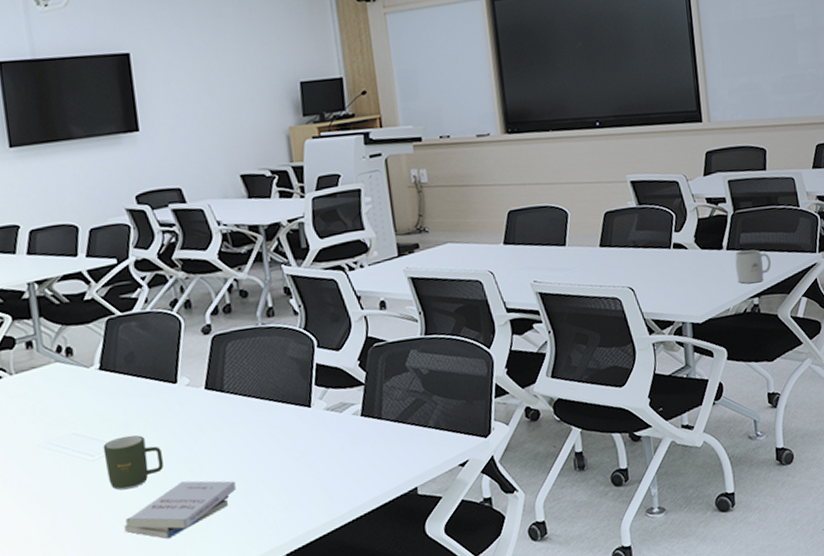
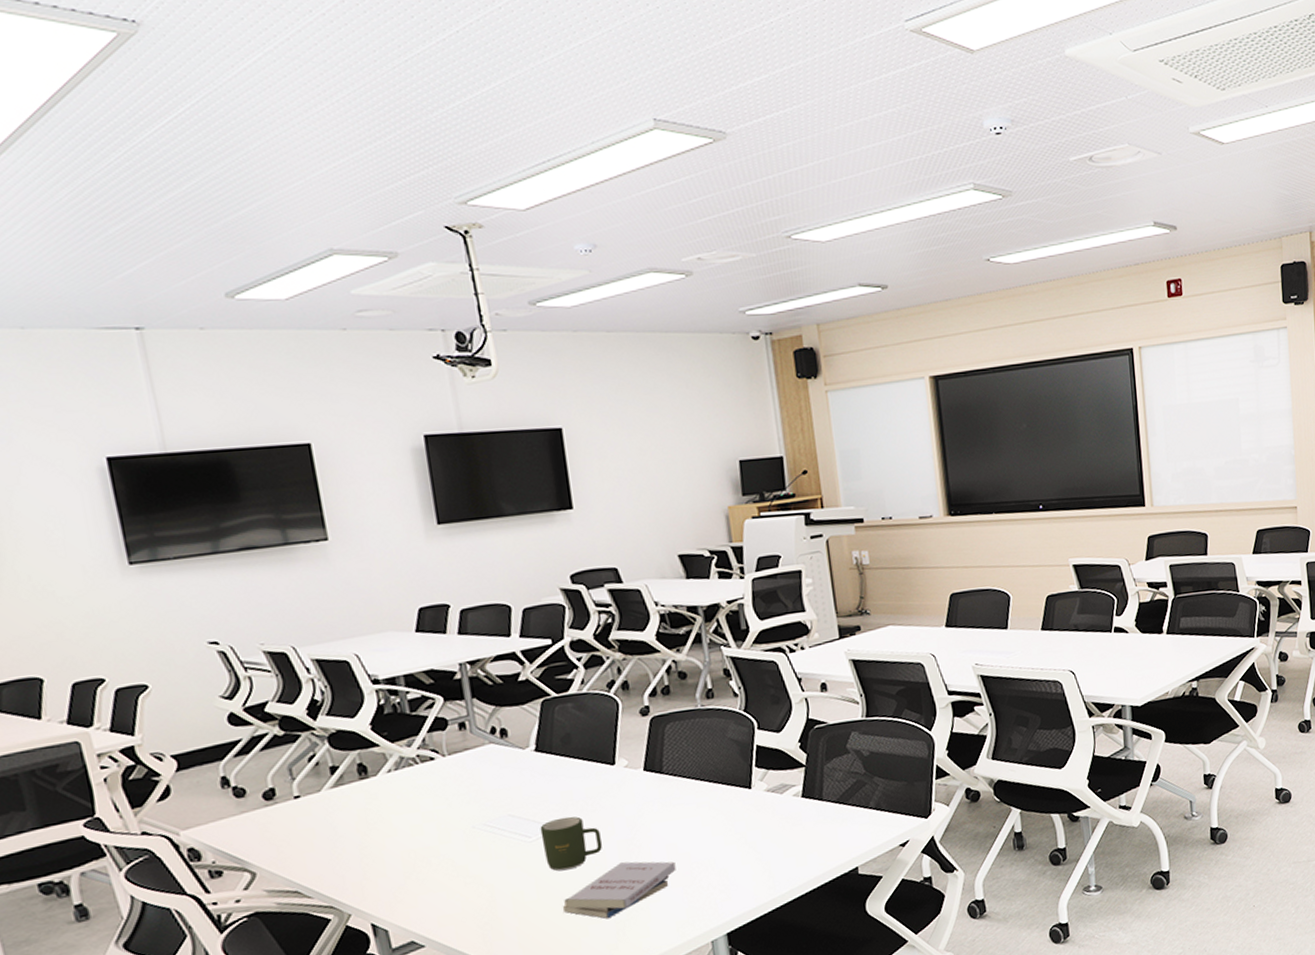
mug: present [735,249,771,284] -> none [1174,633,1210,668]

